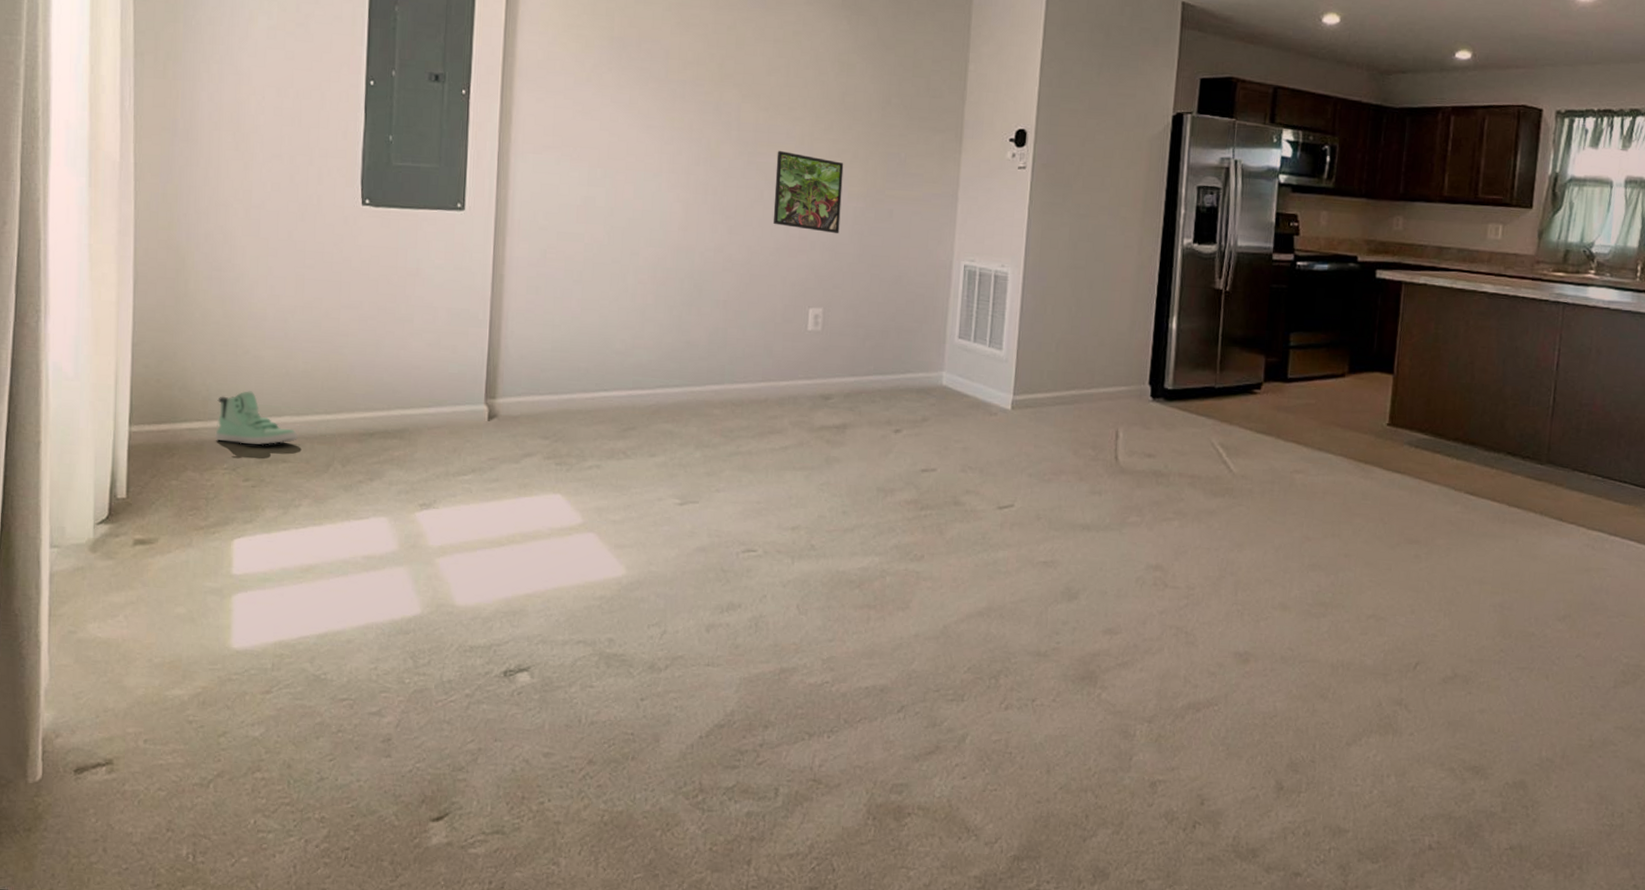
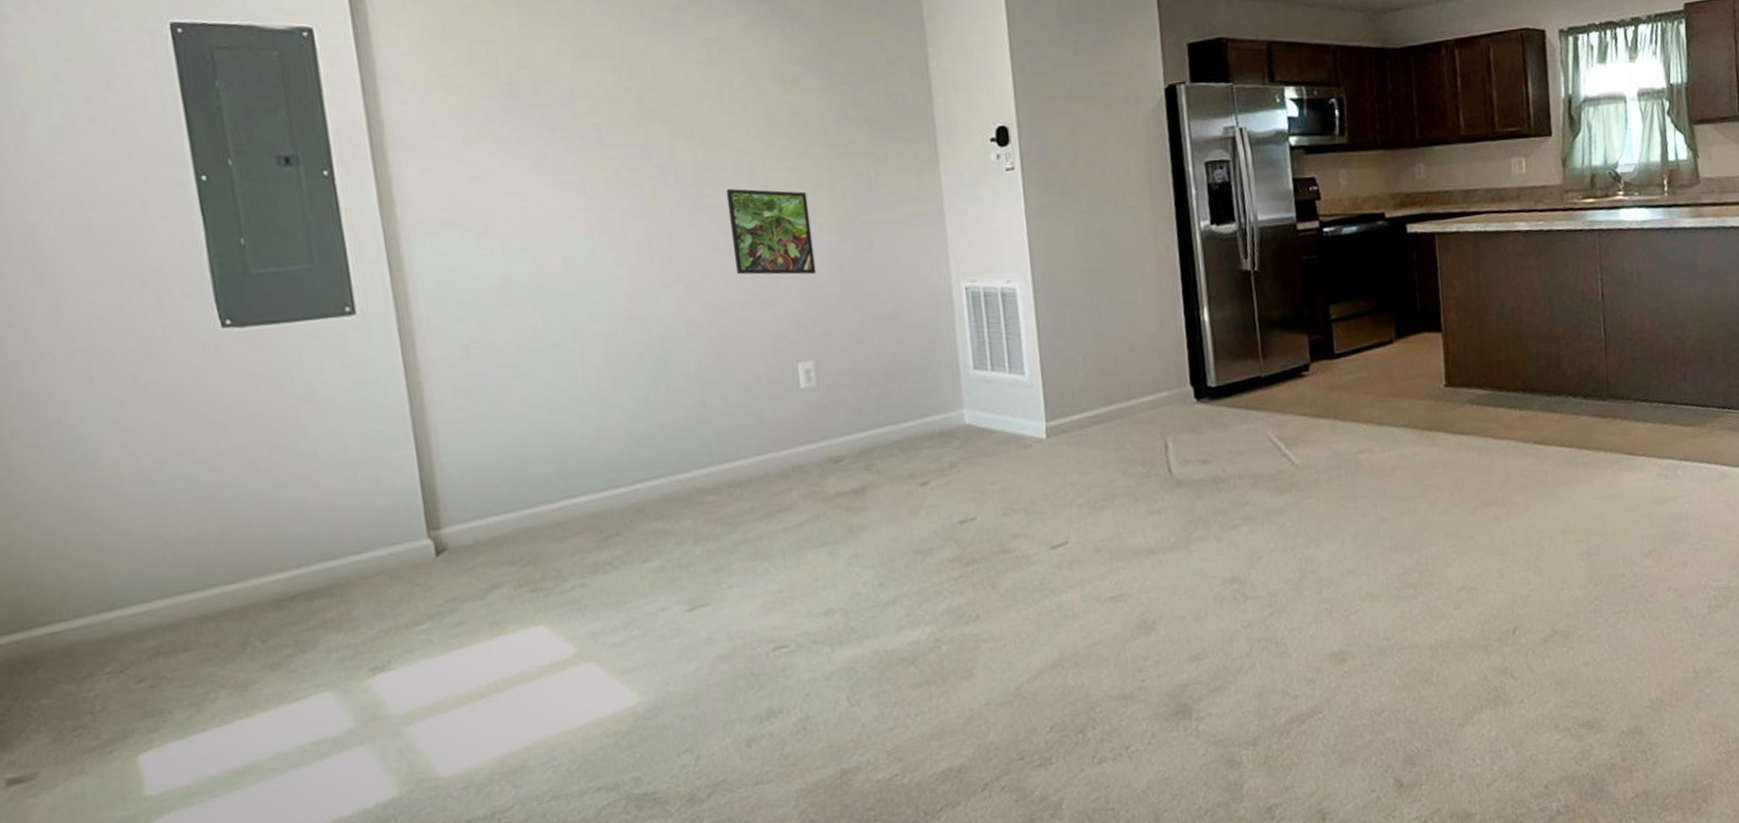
sneaker: present [215,391,299,445] -> none [81,573,198,642]

